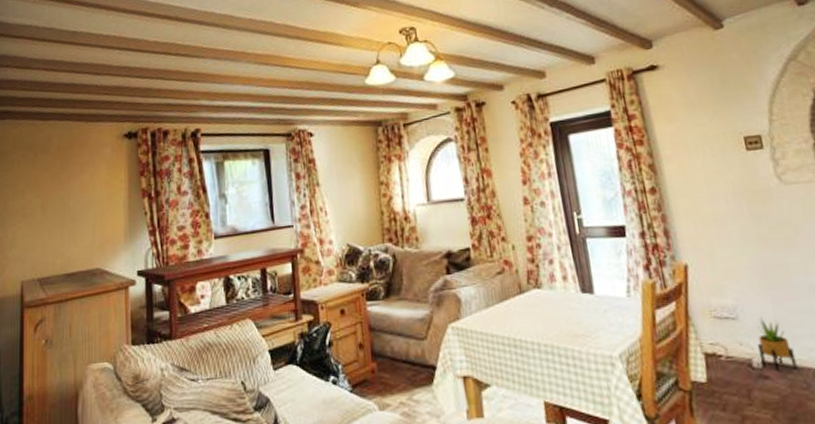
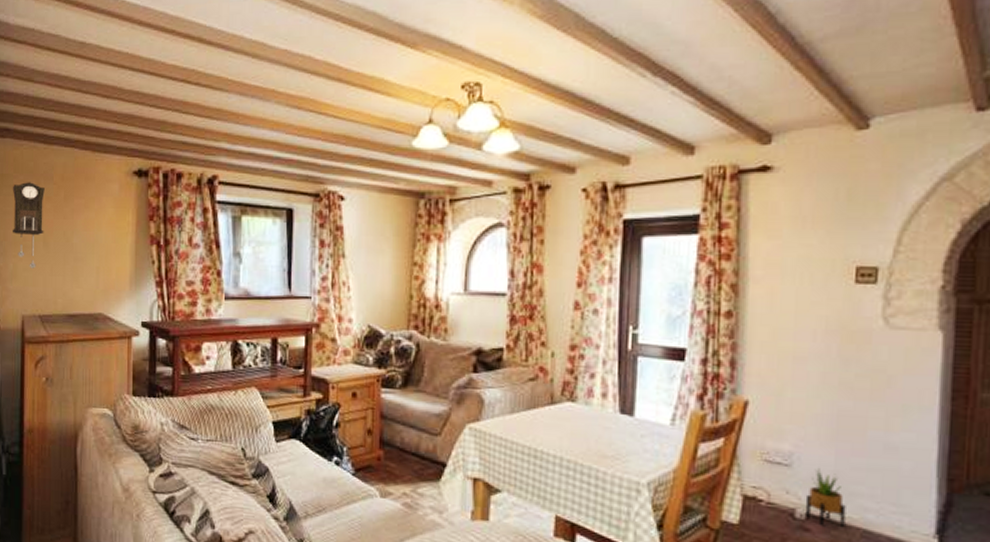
pendulum clock: none [11,155,43,235] -> present [12,182,46,269]

